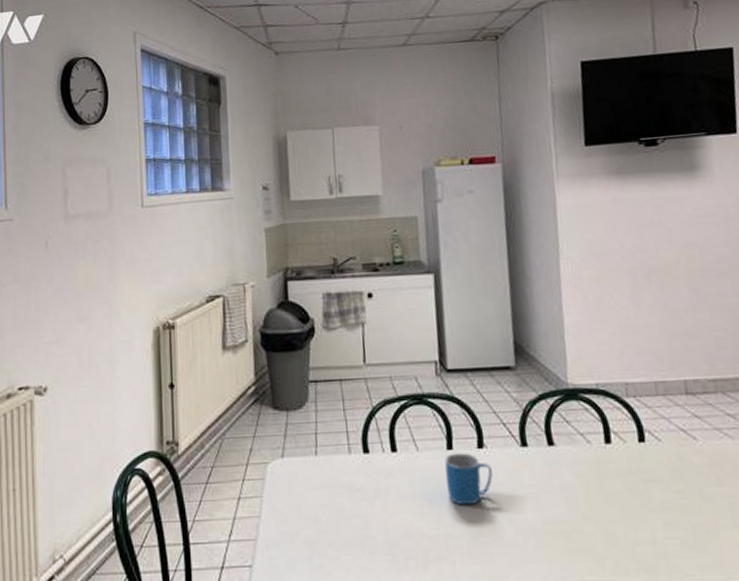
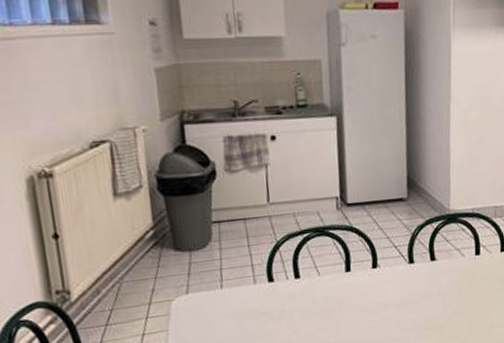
mug: present [444,452,493,506] -> none [343,273,384,316]

